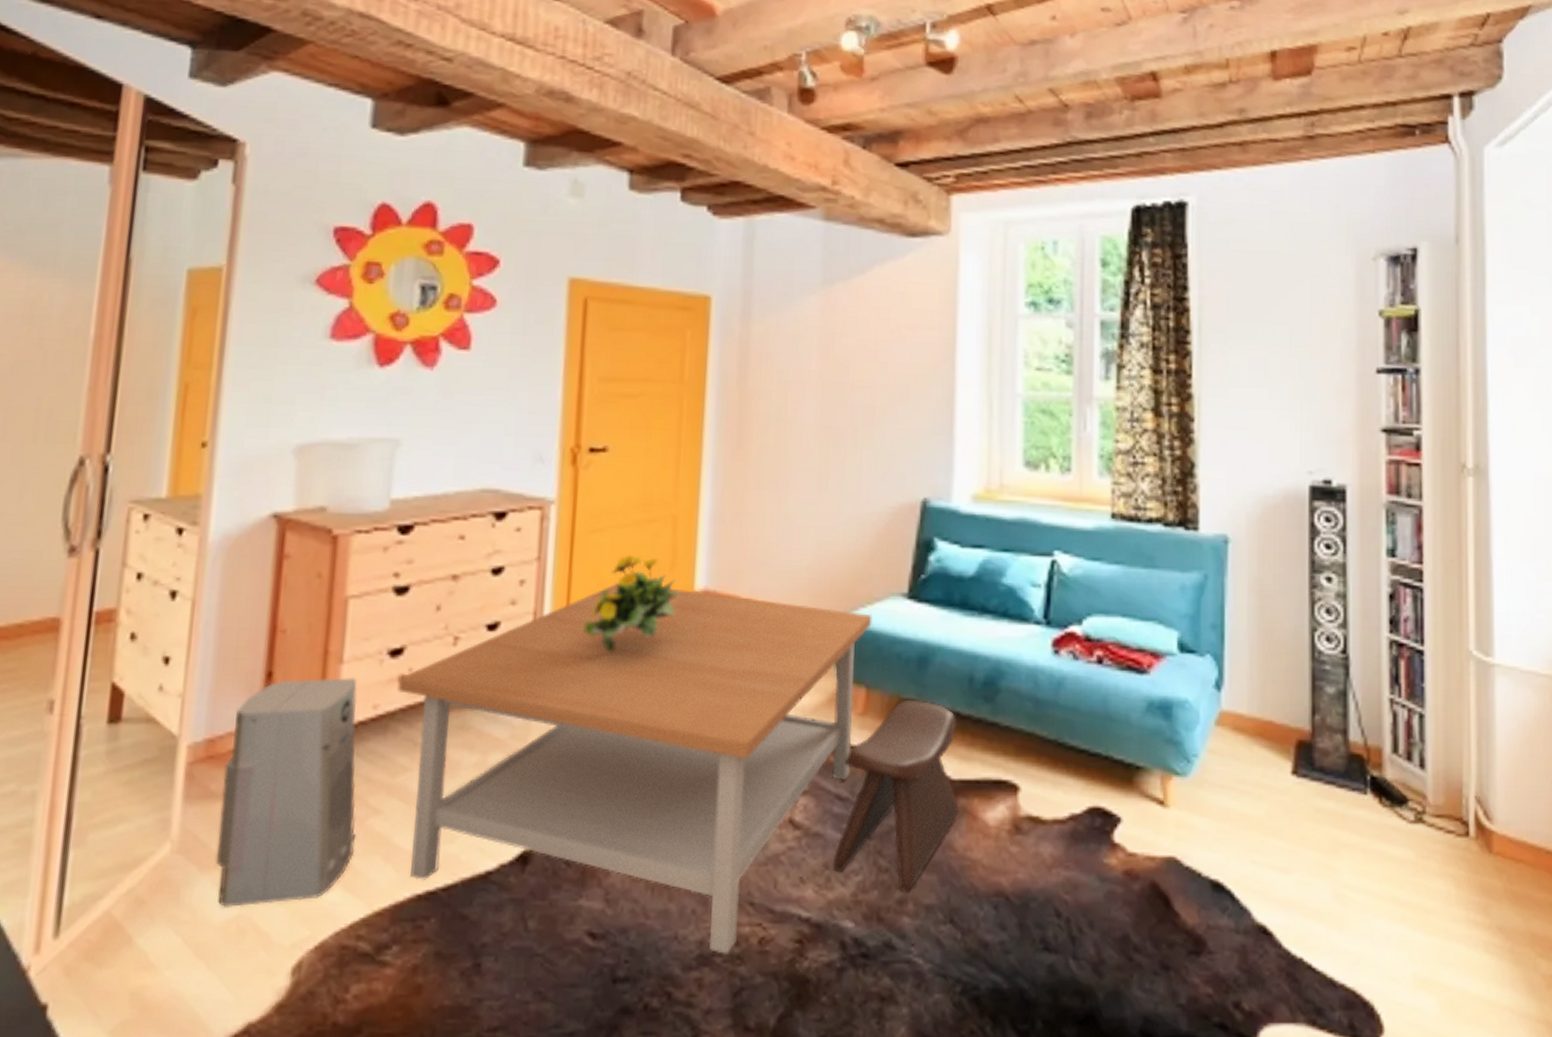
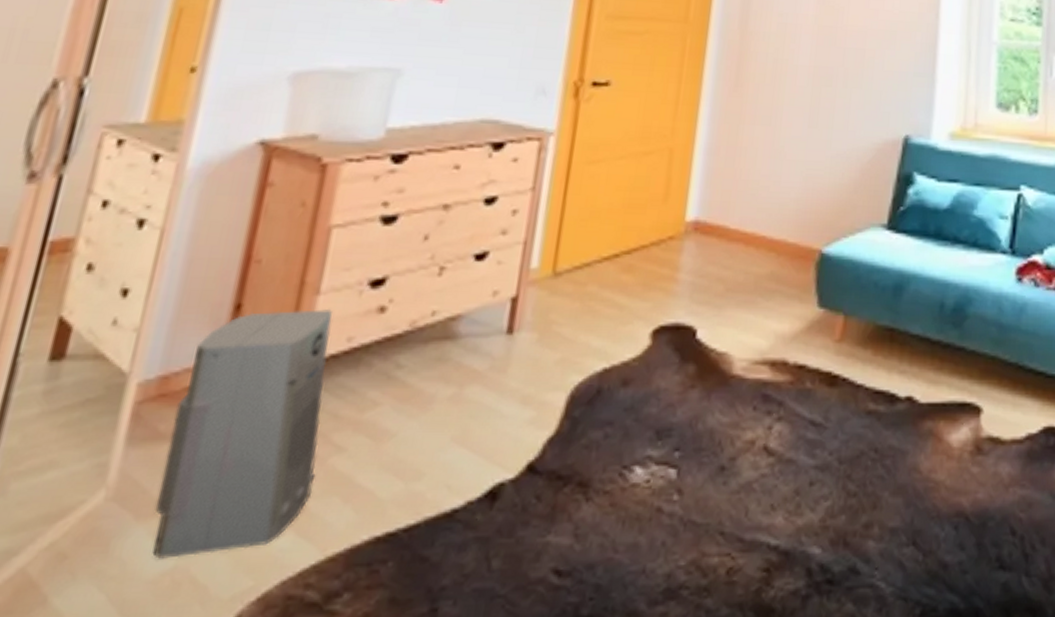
coffee table: present [397,582,873,954] -> none [369,212,854,587]
flowering plant: present [583,555,681,654] -> none [572,186,672,283]
stool: present [832,700,959,893] -> none [803,327,927,516]

